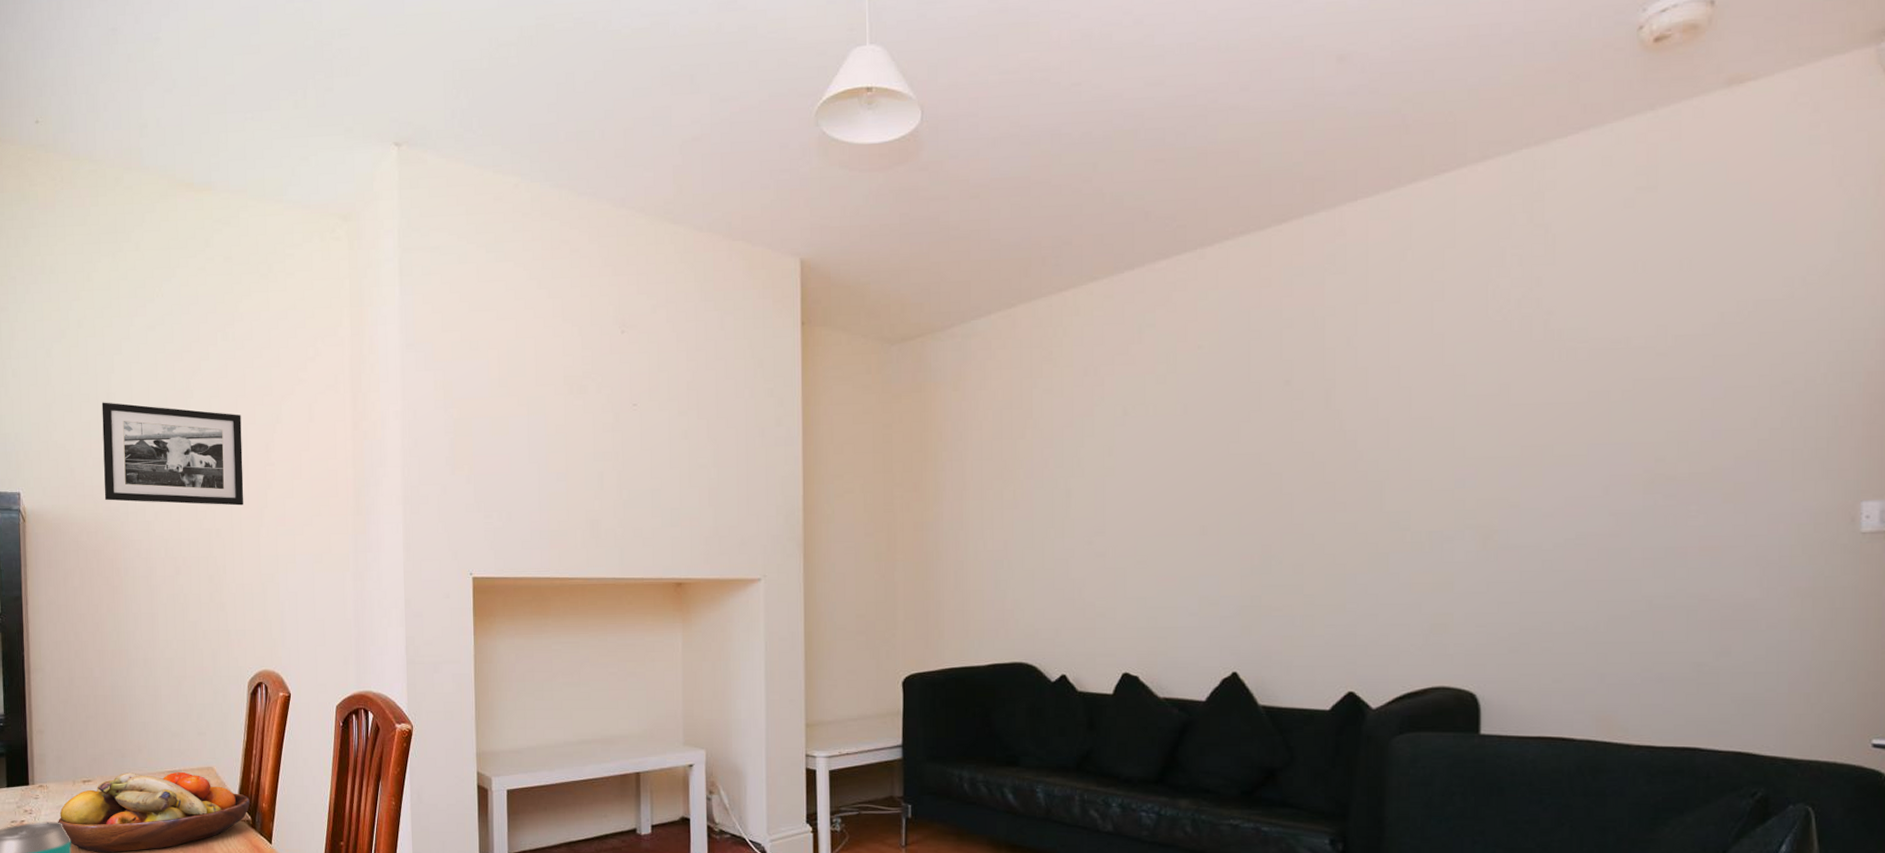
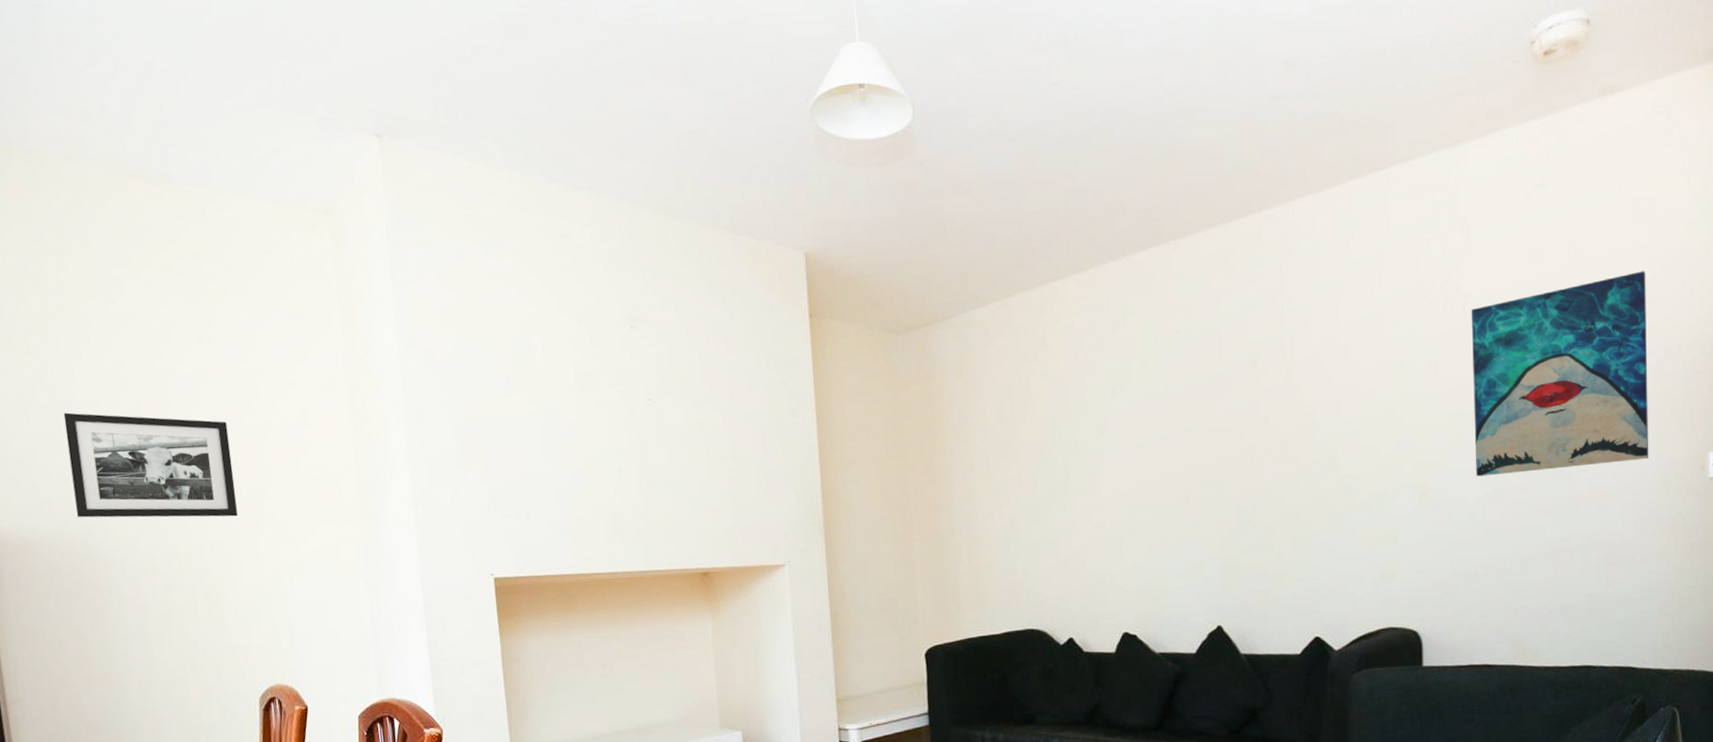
wall art: none [1553,287,1781,519] -> present [1471,271,1649,477]

